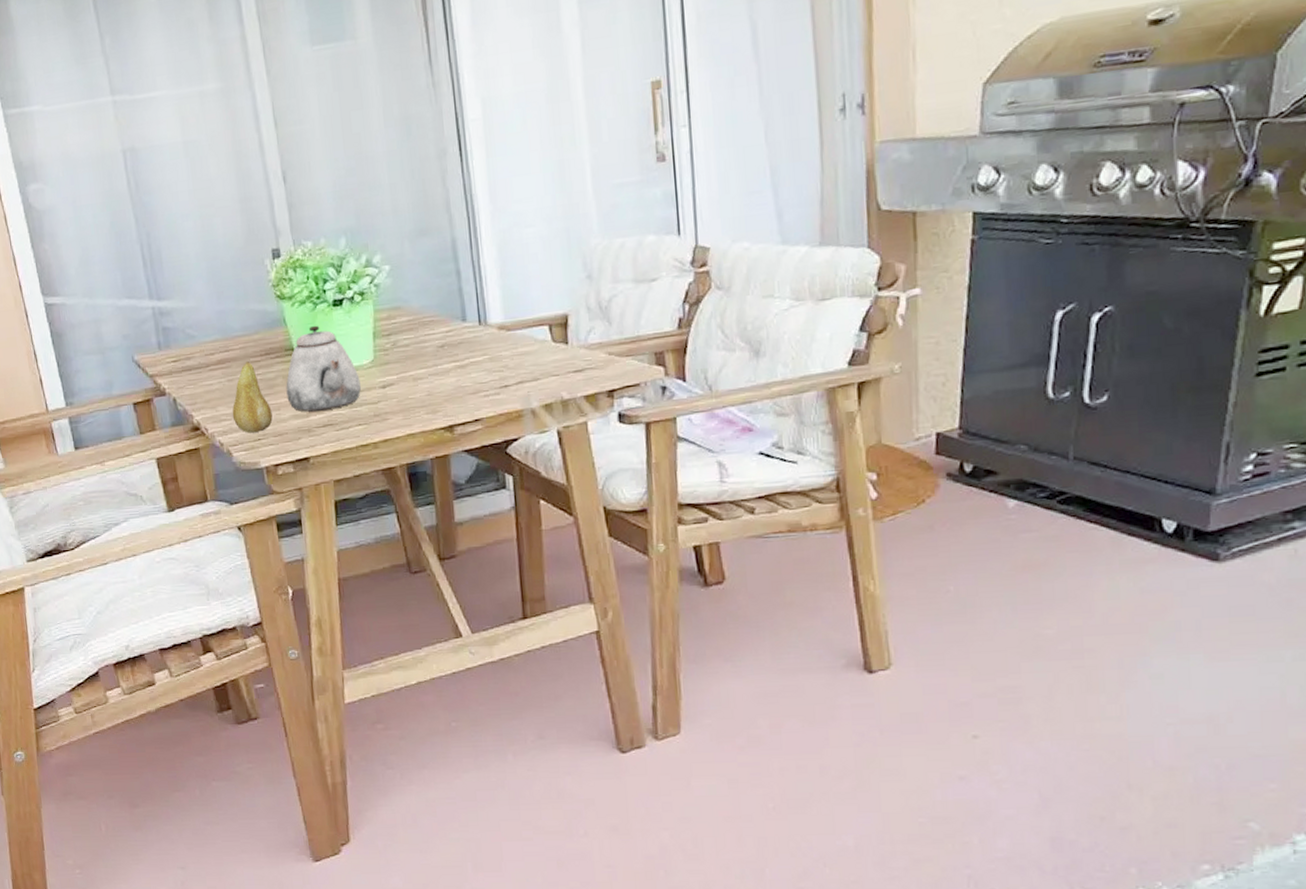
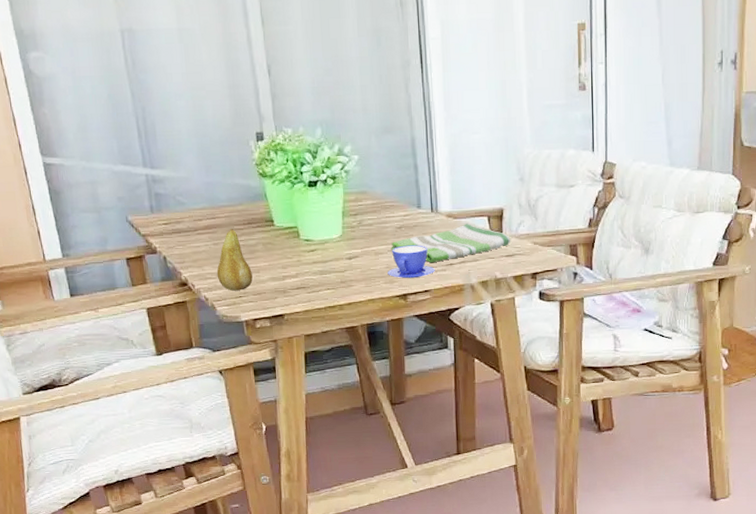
teapot: present [286,325,361,412] -> none [265,201,330,276]
teacup: none [429,365,487,407] -> present [387,245,435,279]
dish towel: none [432,335,579,387] -> present [391,224,510,263]

